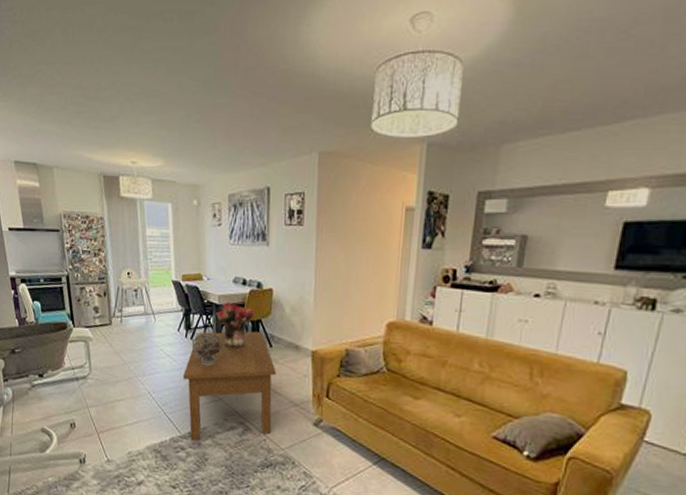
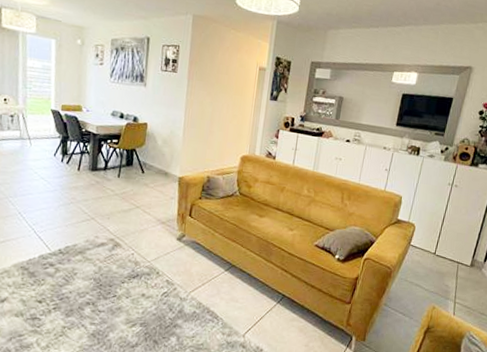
coffee table: present [183,331,276,441] -> none [56,158,147,257]
decorative sphere: present [191,331,223,366] -> none [67,157,98,189]
bouquet: present [216,302,255,349] -> none [93,132,130,174]

